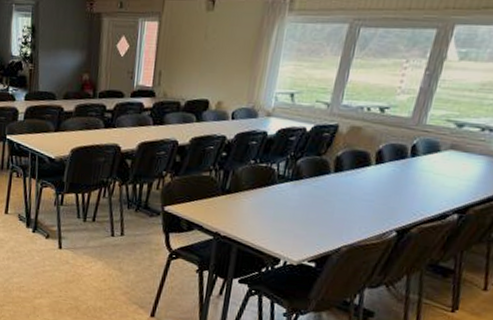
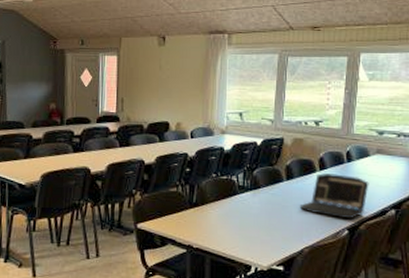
laptop: none [344,168,433,221] -> present [299,173,369,220]

